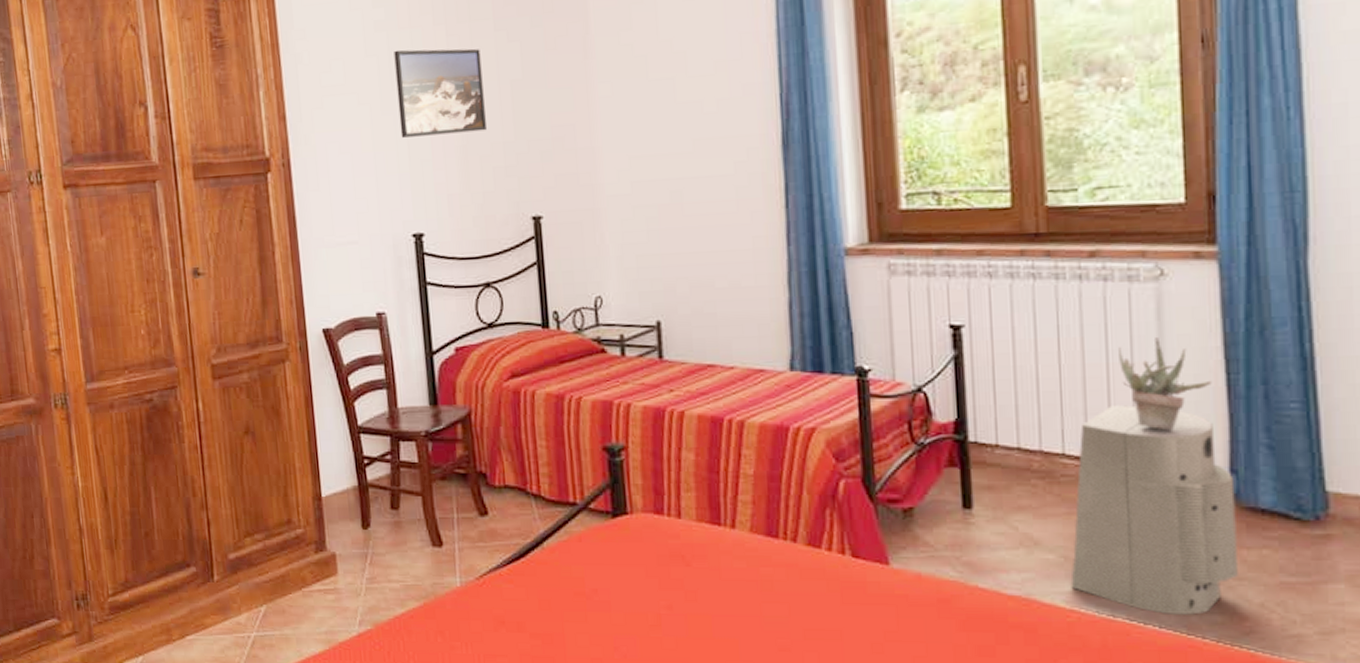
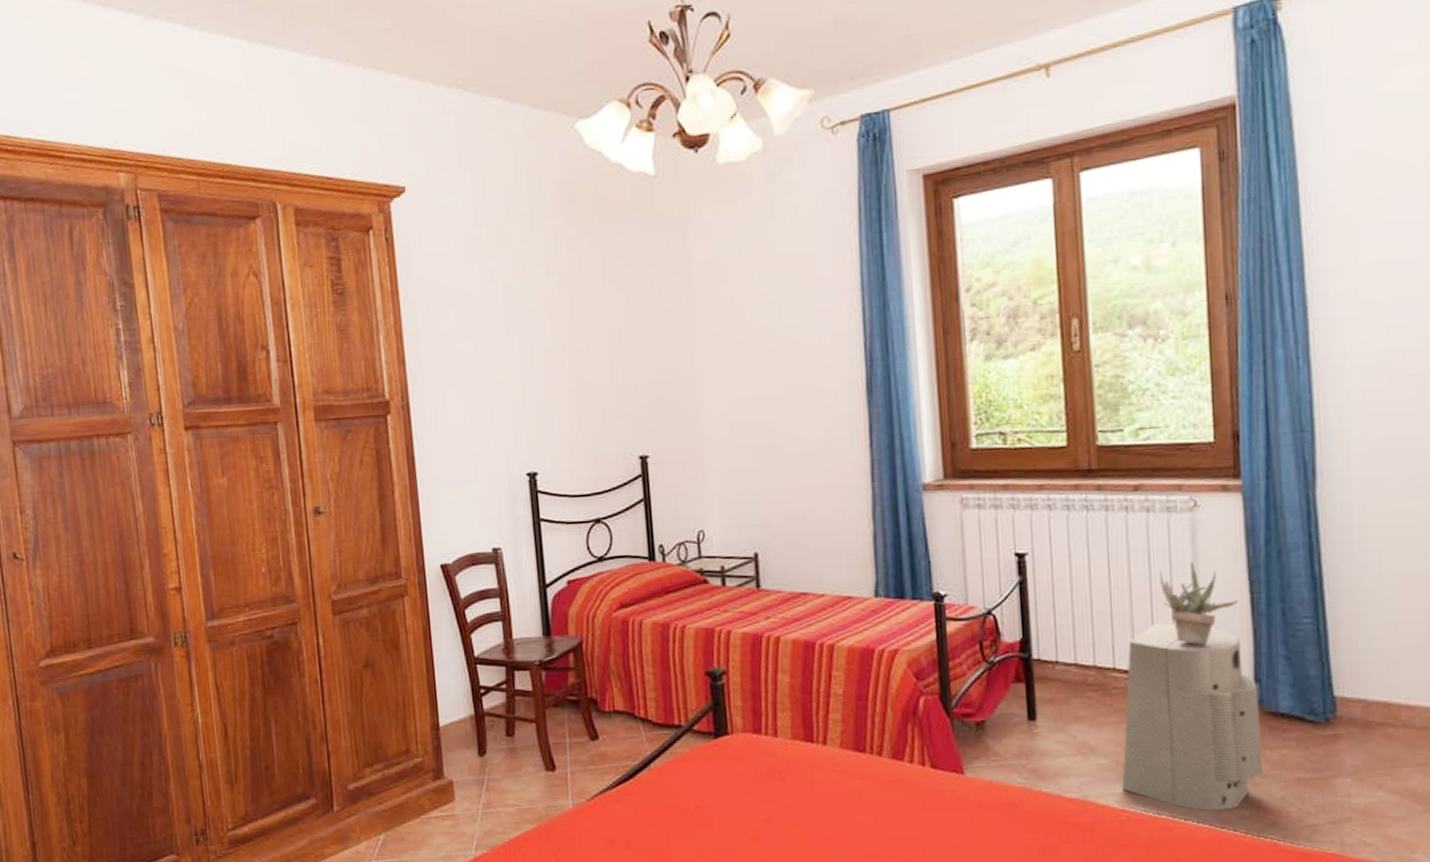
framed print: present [394,48,488,138] -> none [509,298,598,382]

